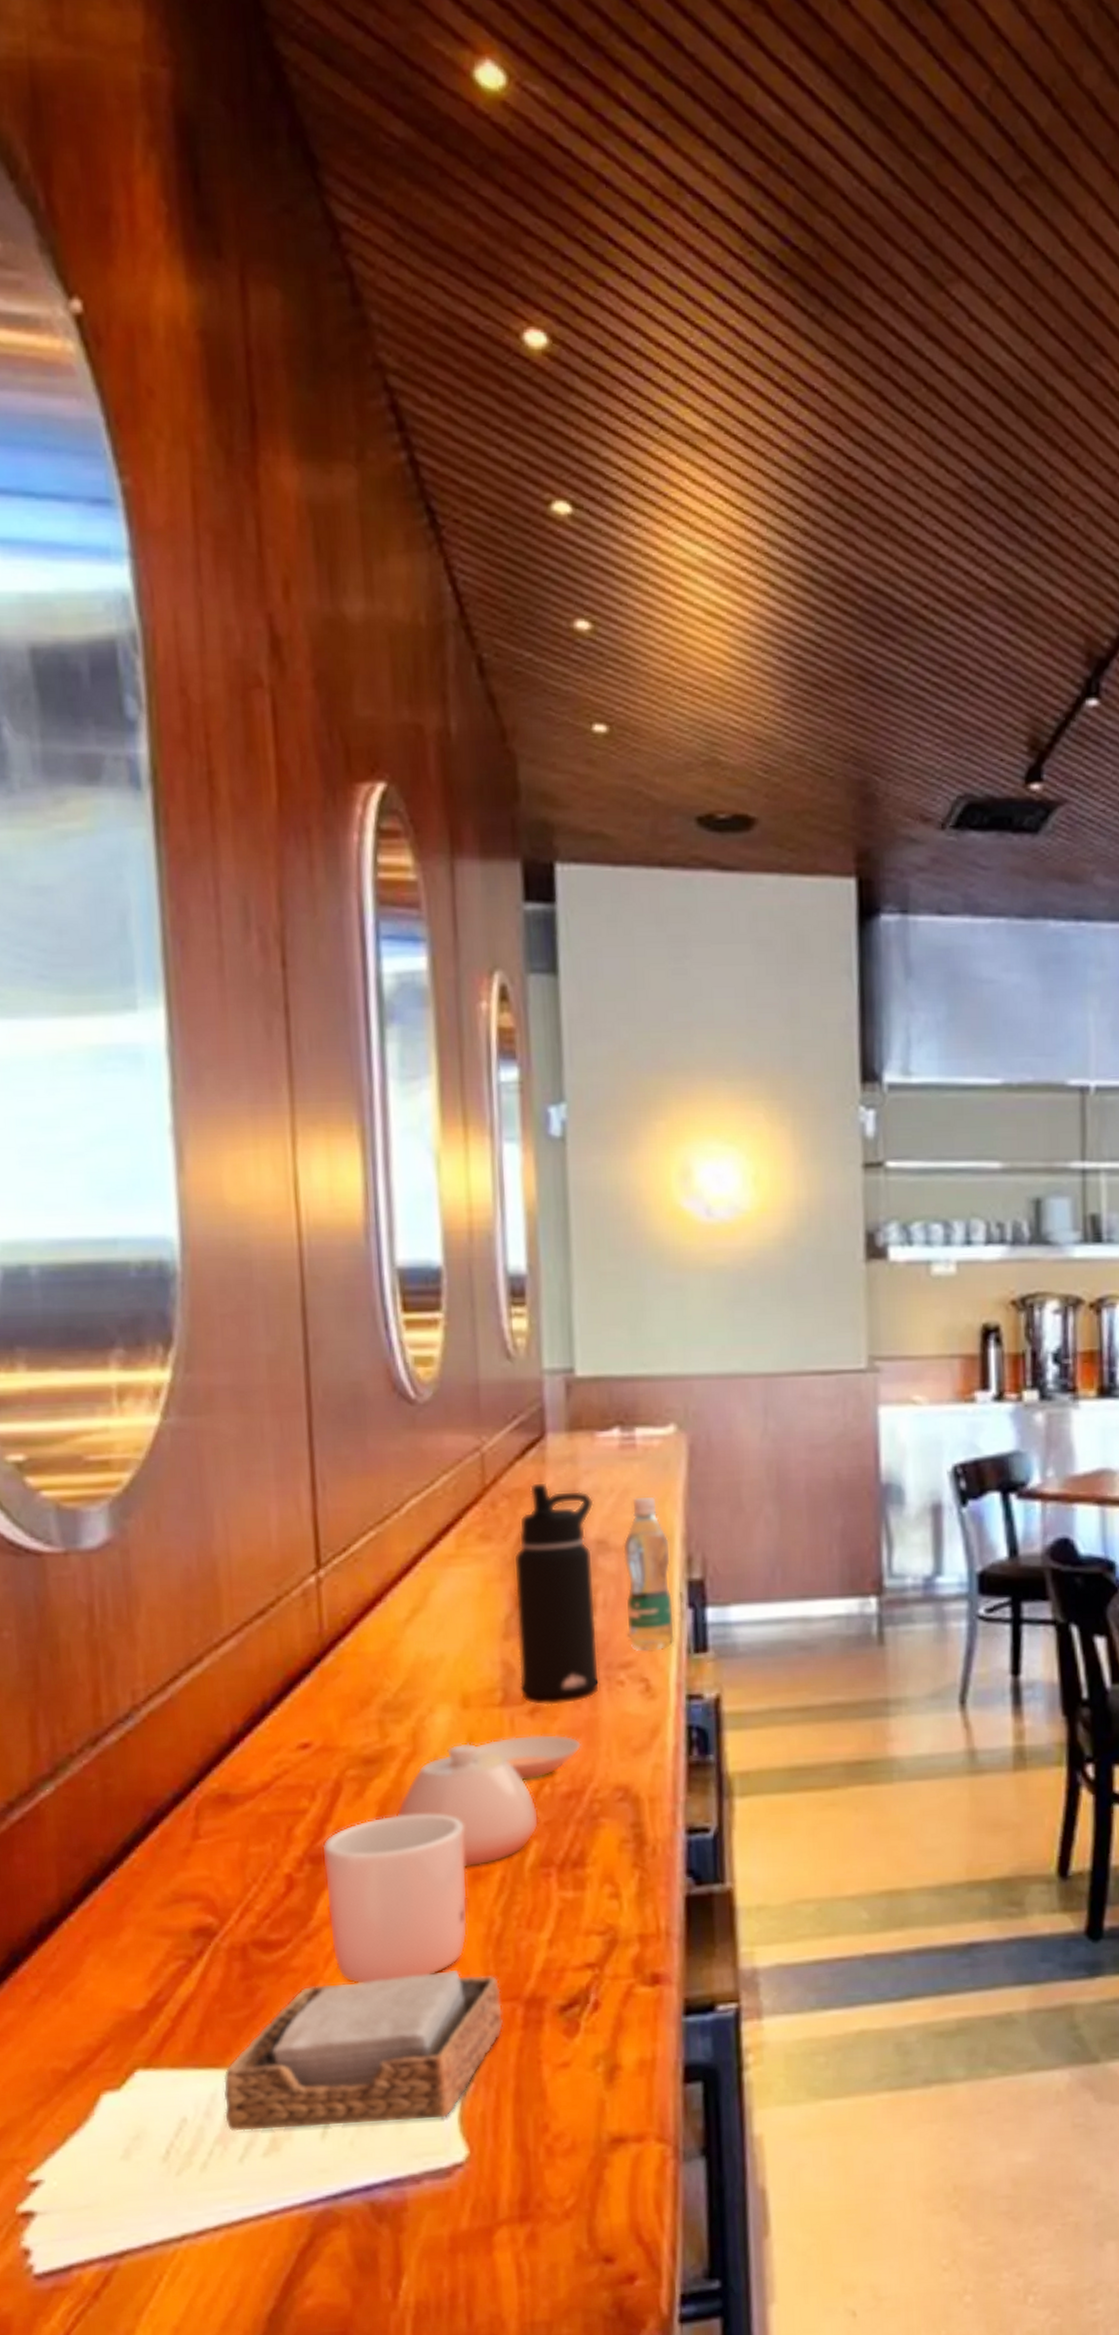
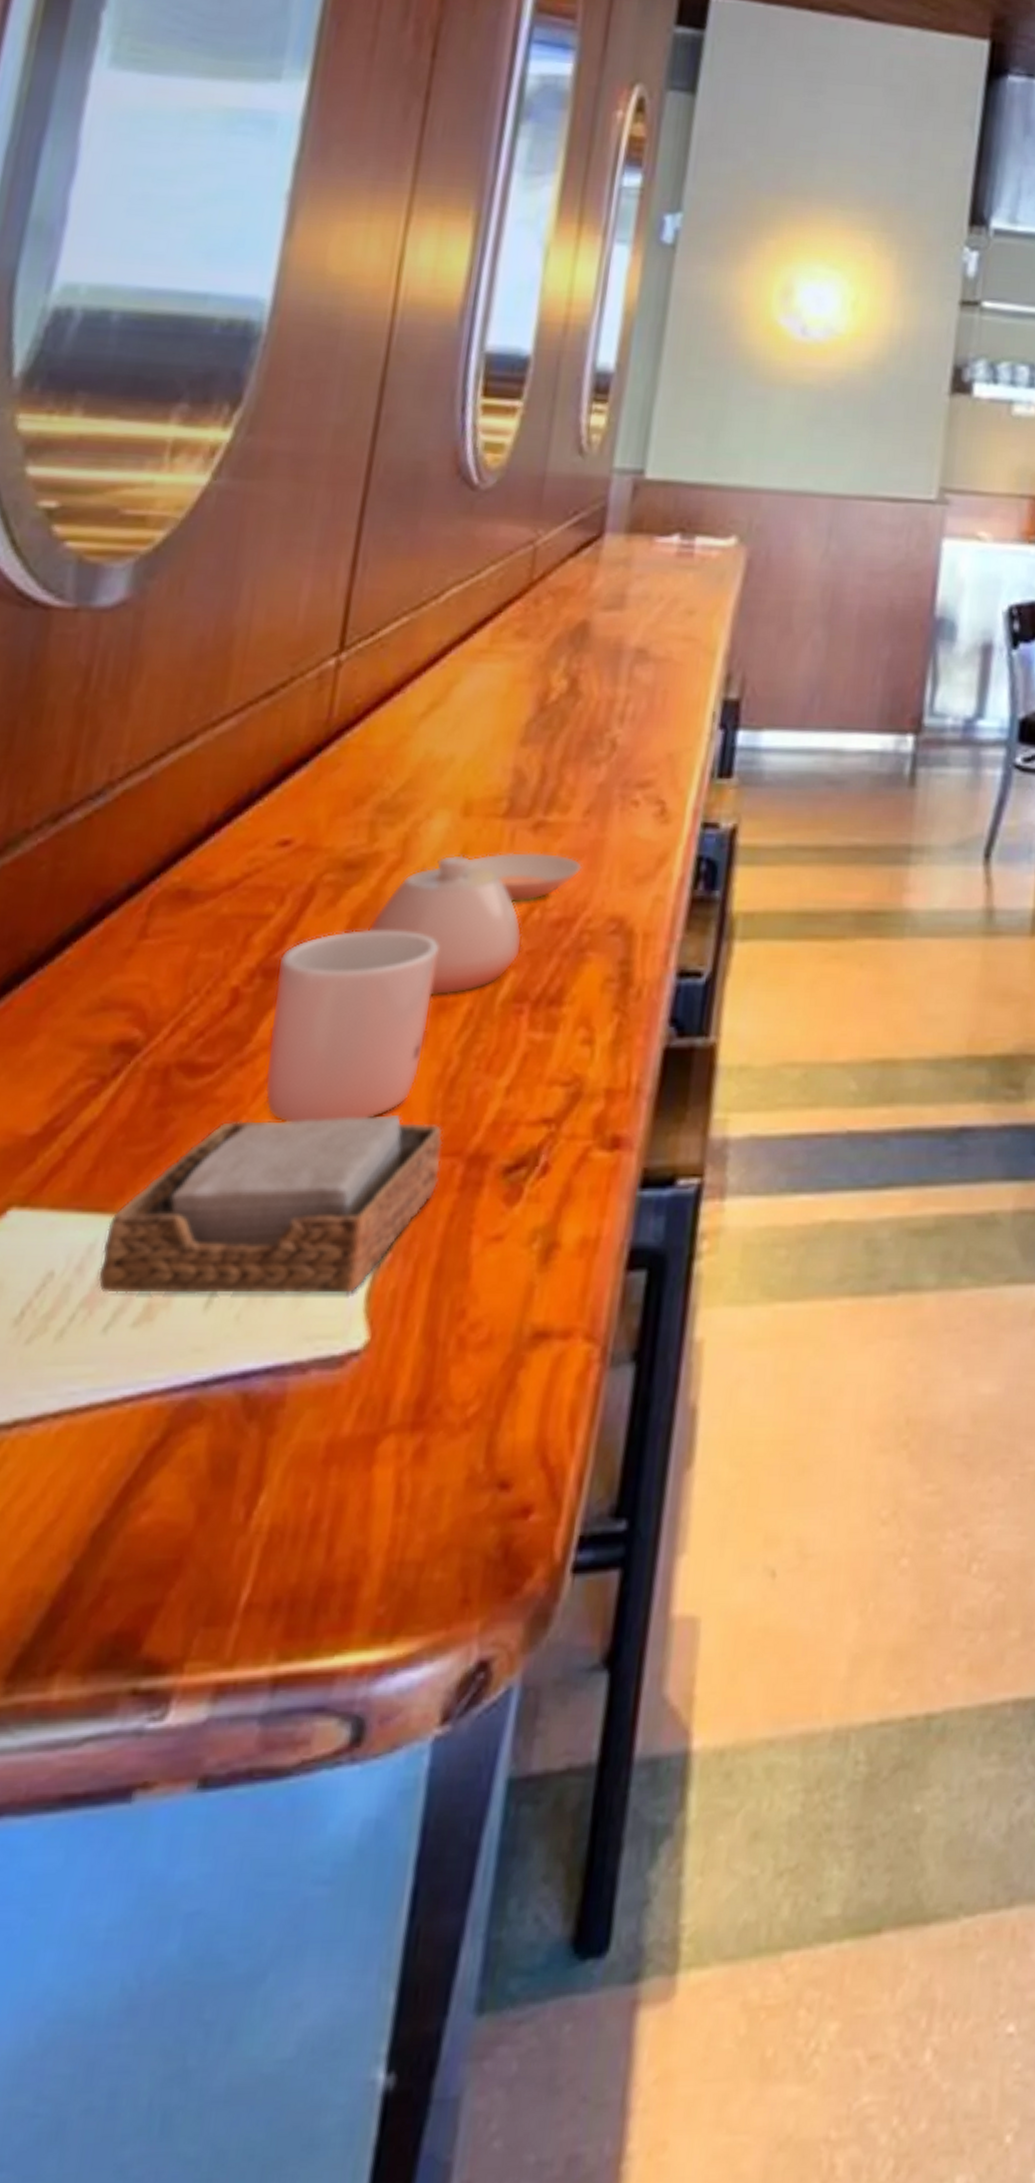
water bottle: present [513,1481,600,1706] -> none [528,581,641,822]
bottle: present [623,1497,674,1652] -> none [651,607,711,773]

